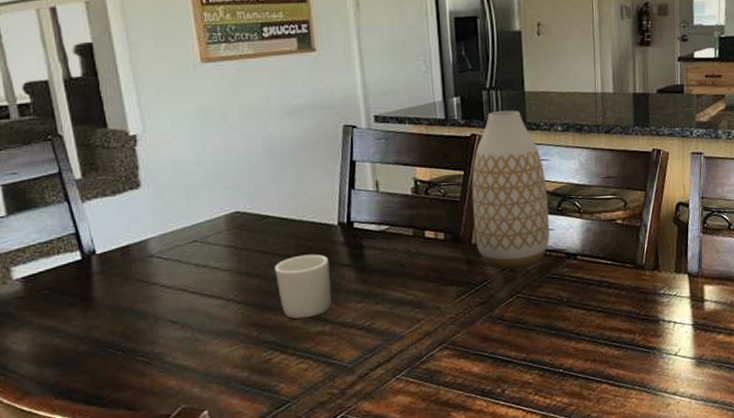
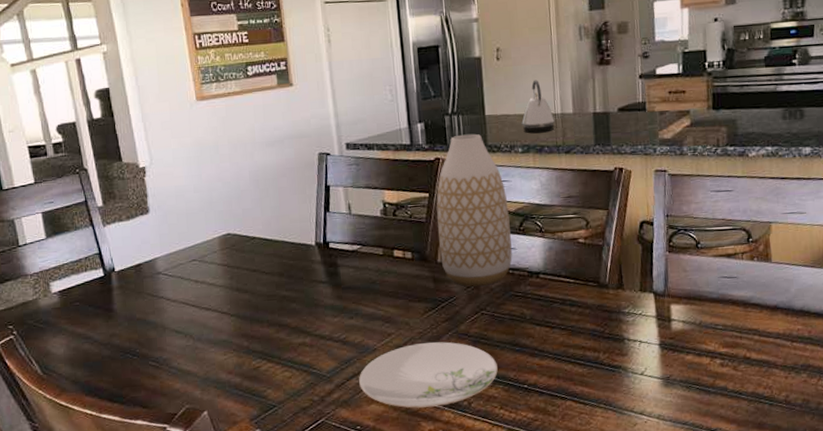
mug: present [275,254,333,320] -> none [261,271,312,332]
plate: none [384,326,533,398] -> present [359,341,498,408]
kettle: none [562,57,596,112] -> present [521,79,556,134]

